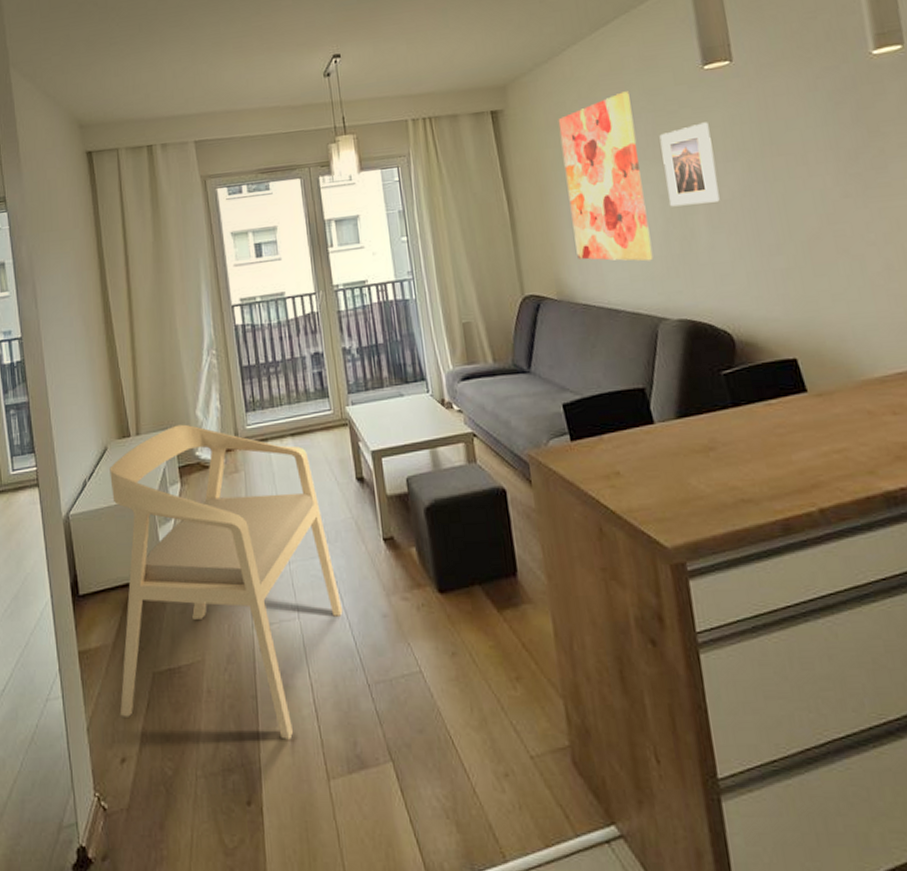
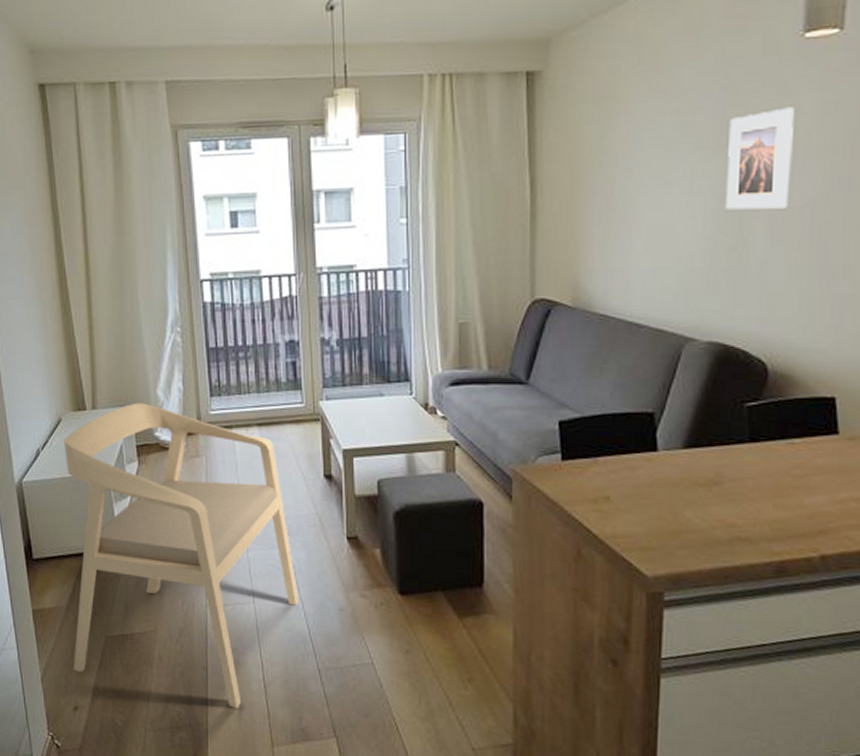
wall art: present [558,91,654,262] -> none [603,59,703,272]

